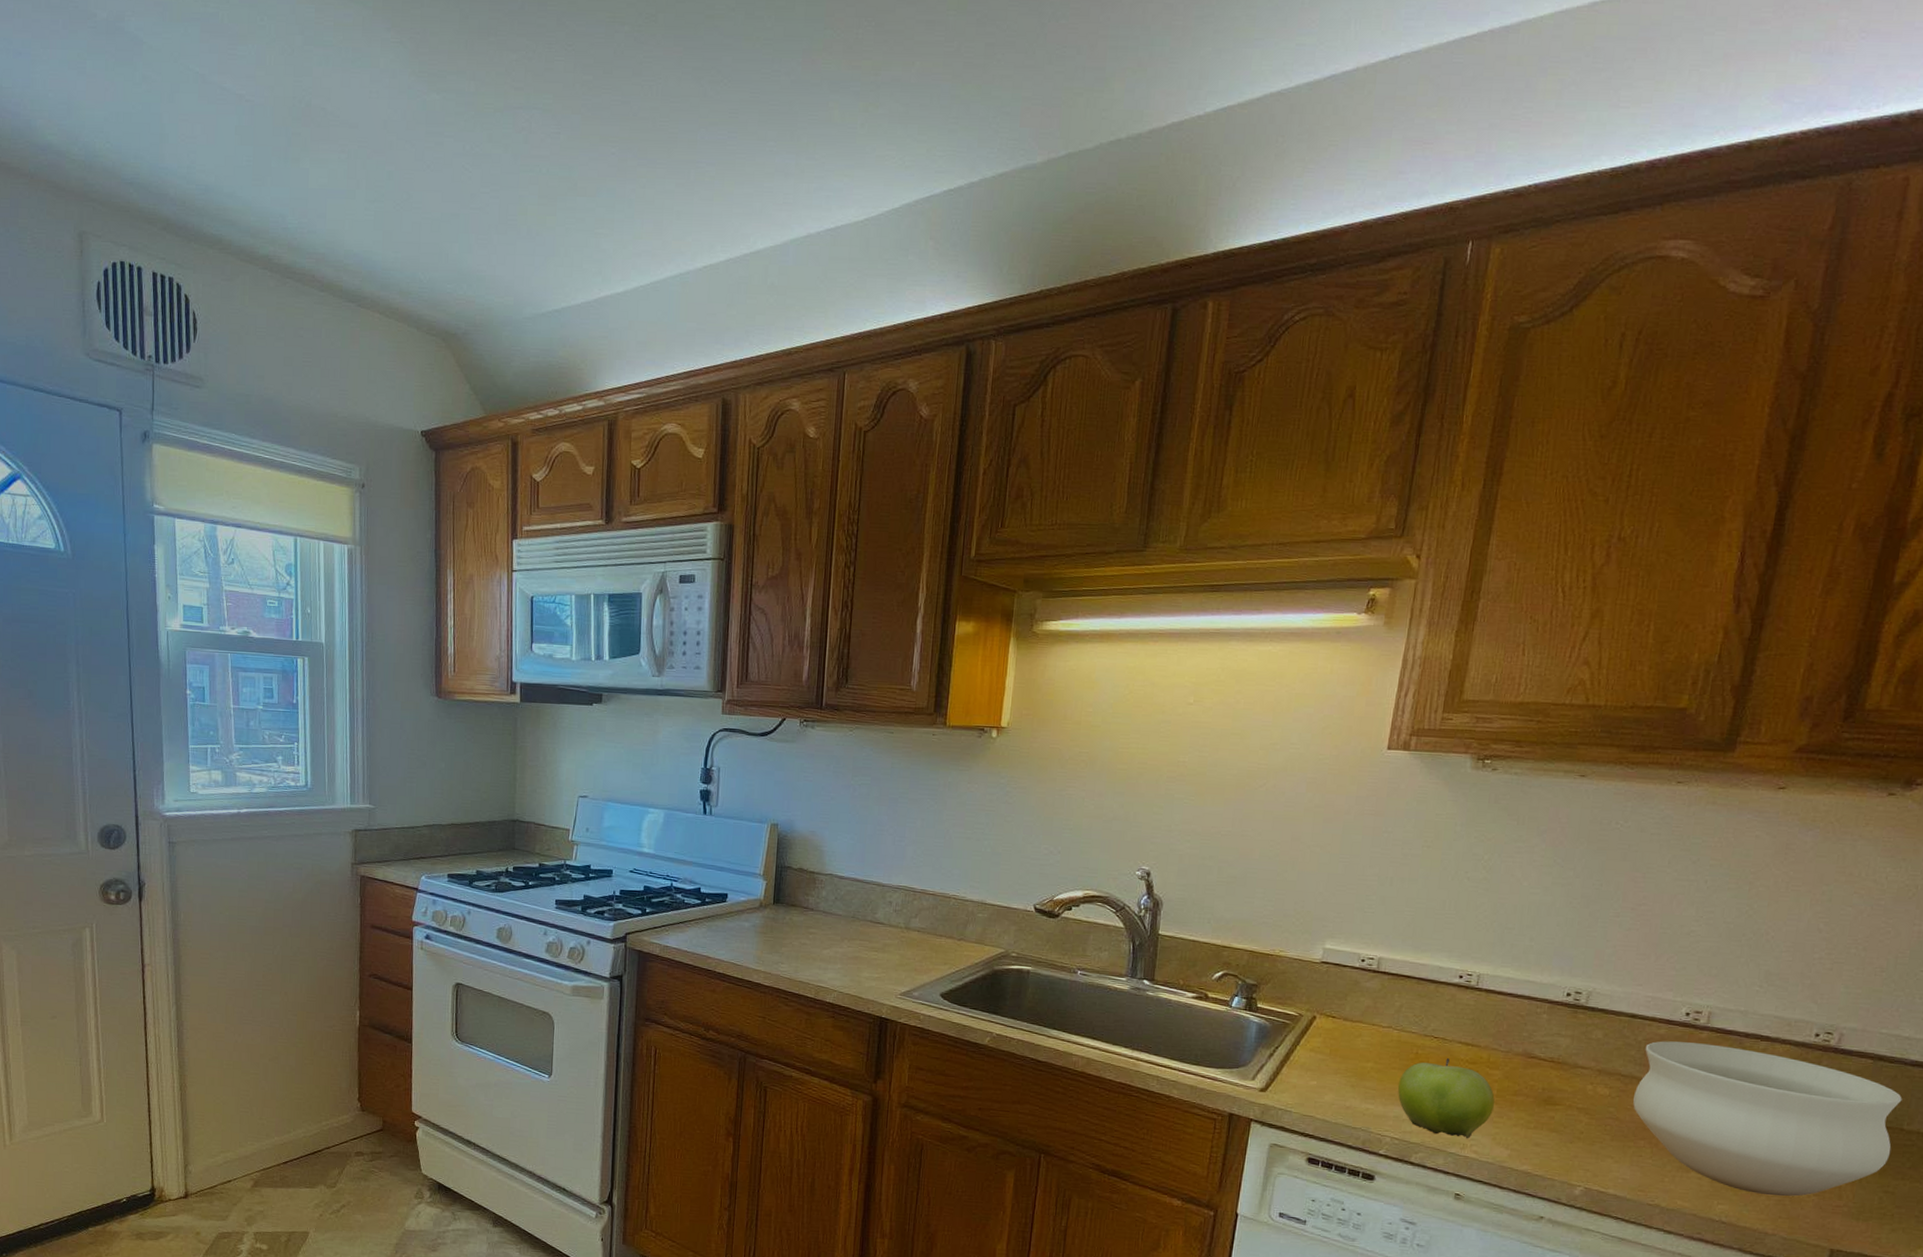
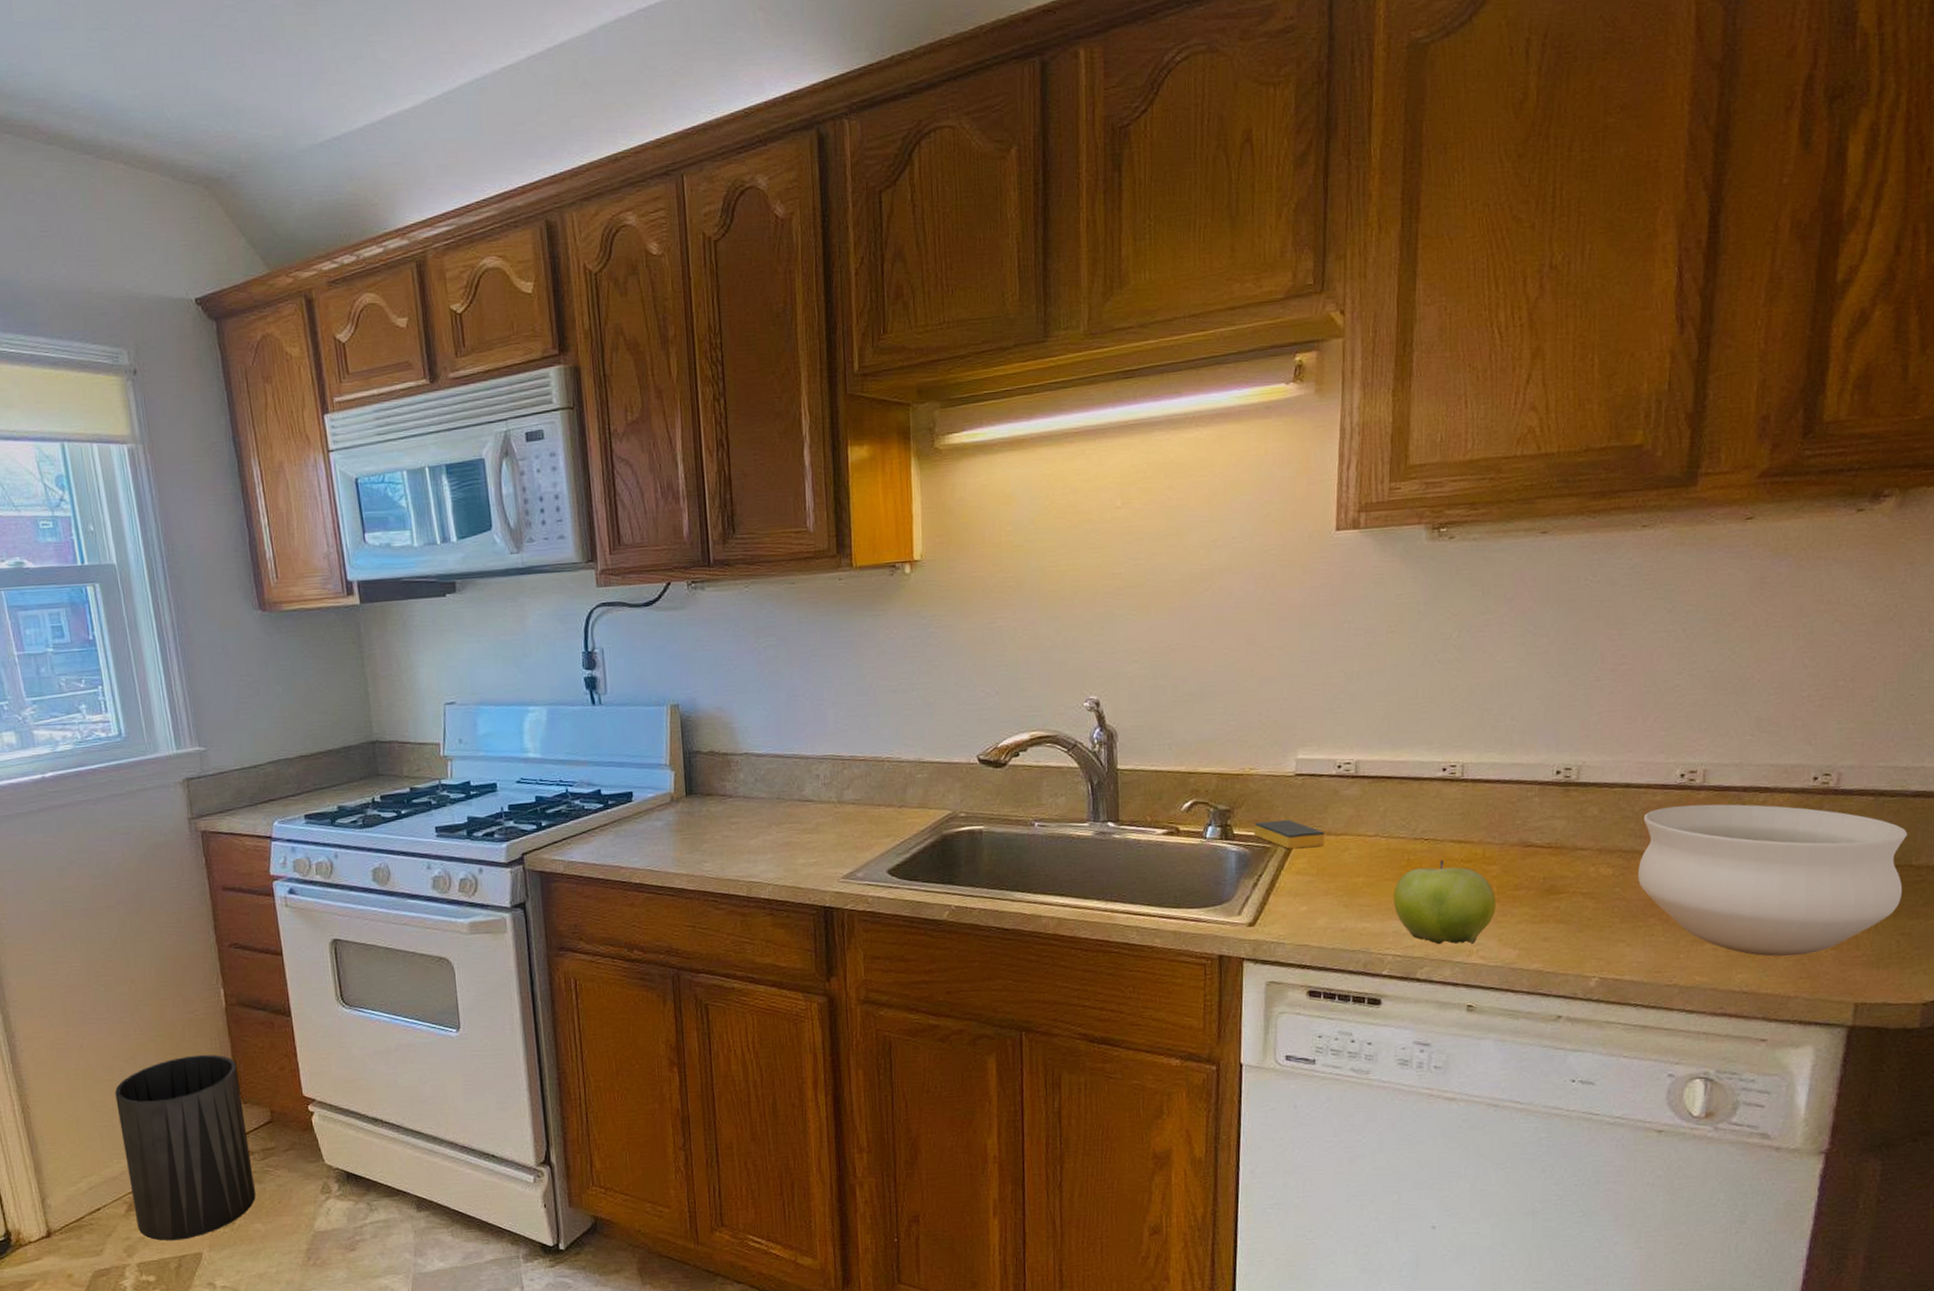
trash can: none [257,1063,361,1218] -> present [115,1054,256,1241]
sponge: none [1275,1000,1342,1029] -> present [1253,820,1325,849]

